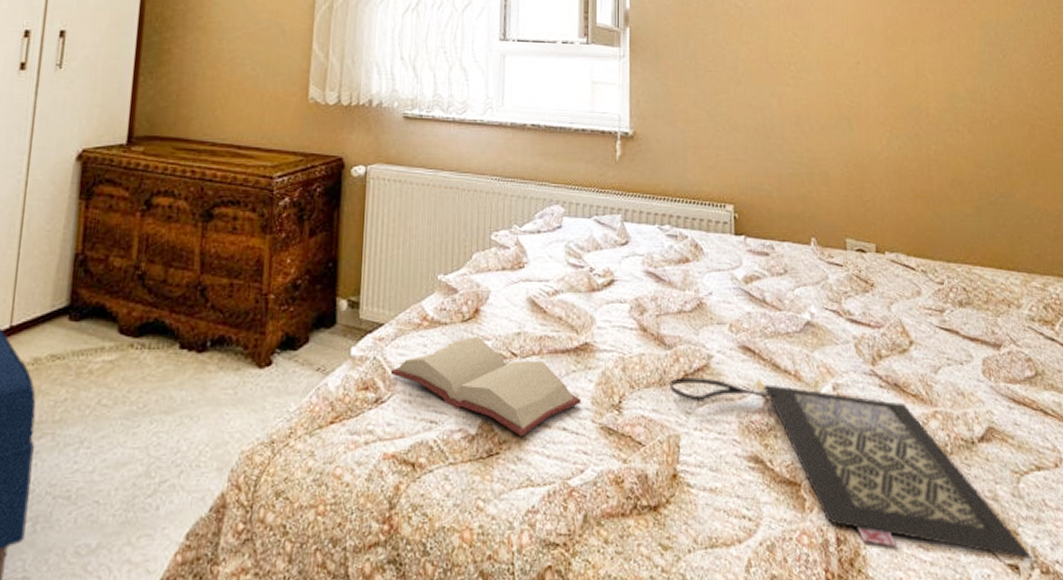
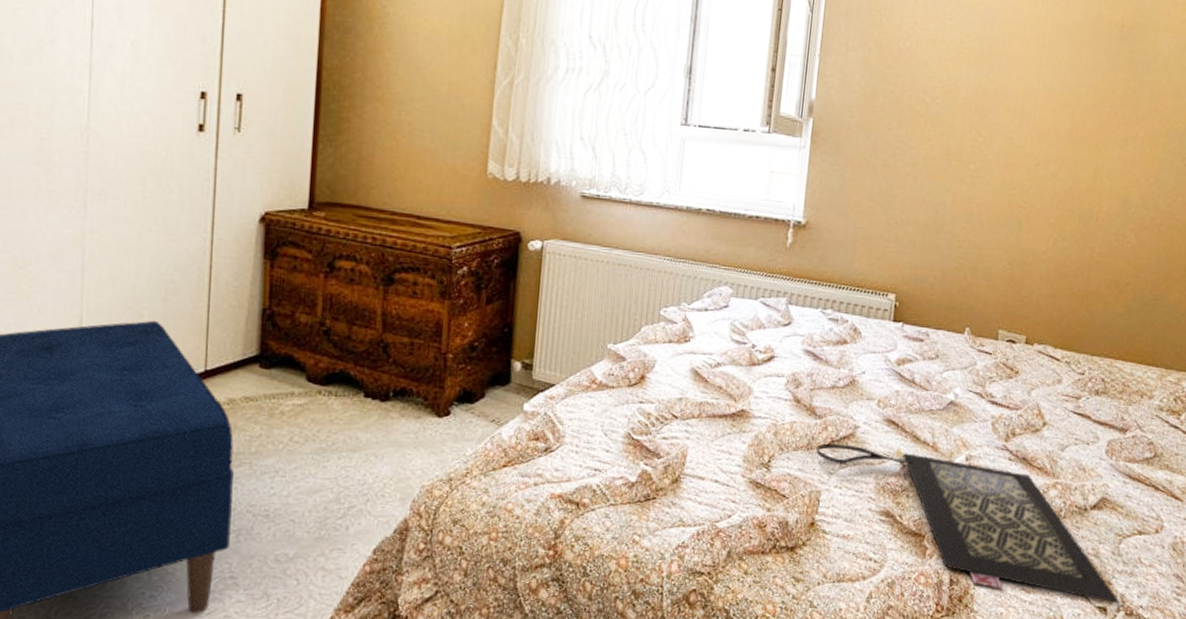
hardback book: present [390,337,582,436] -> none [559,400,734,485]

